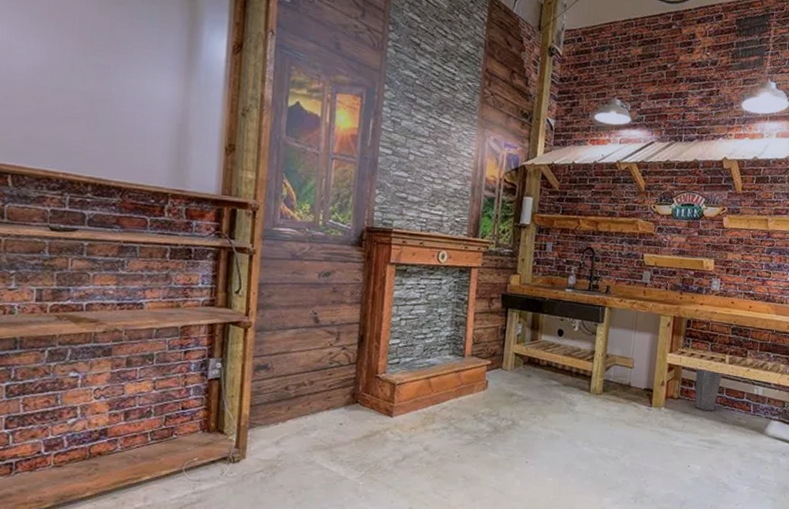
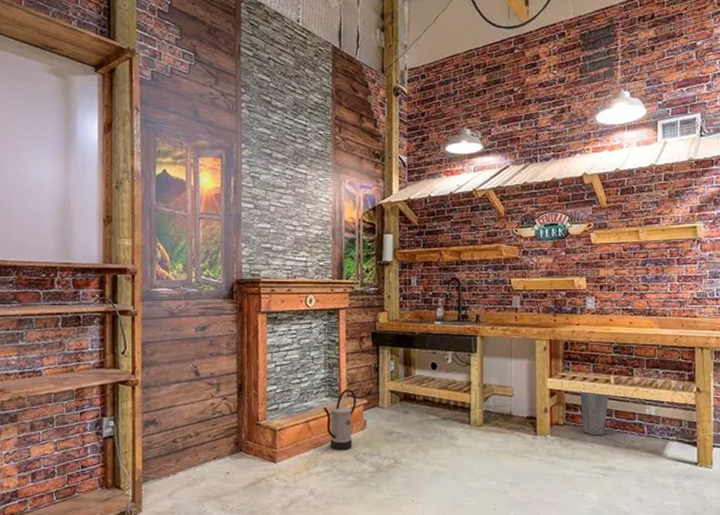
watering can: none [445,348,481,409] -> present [323,389,357,451]

